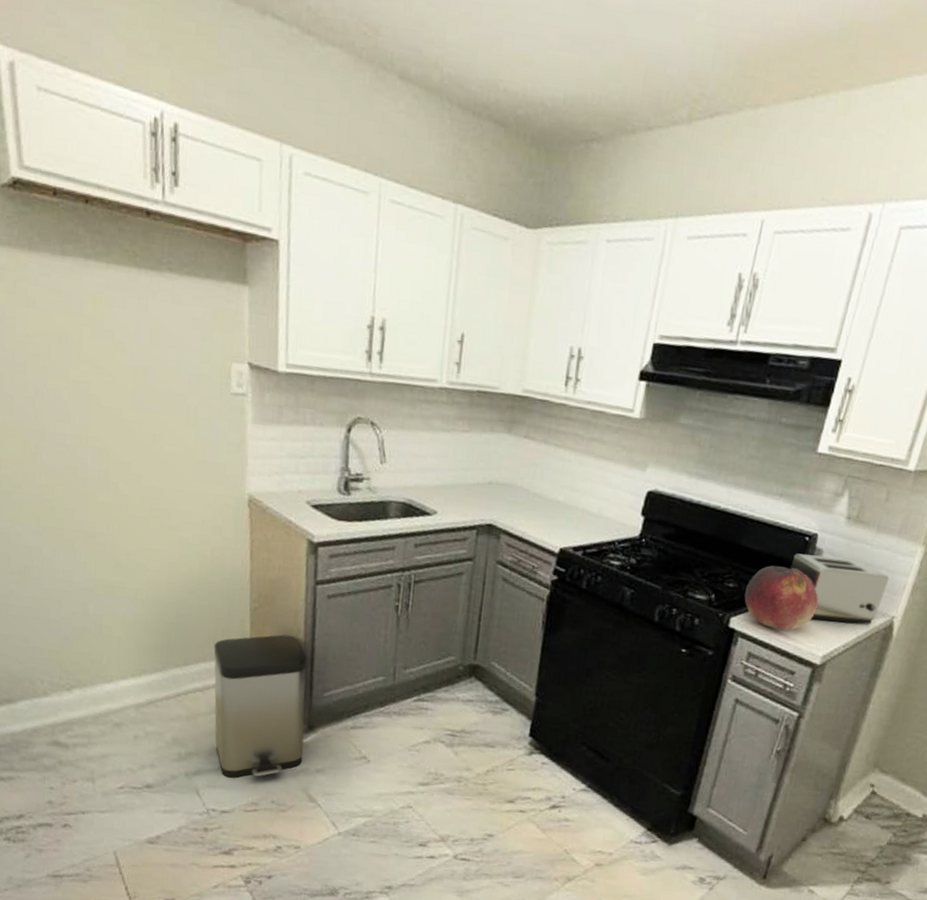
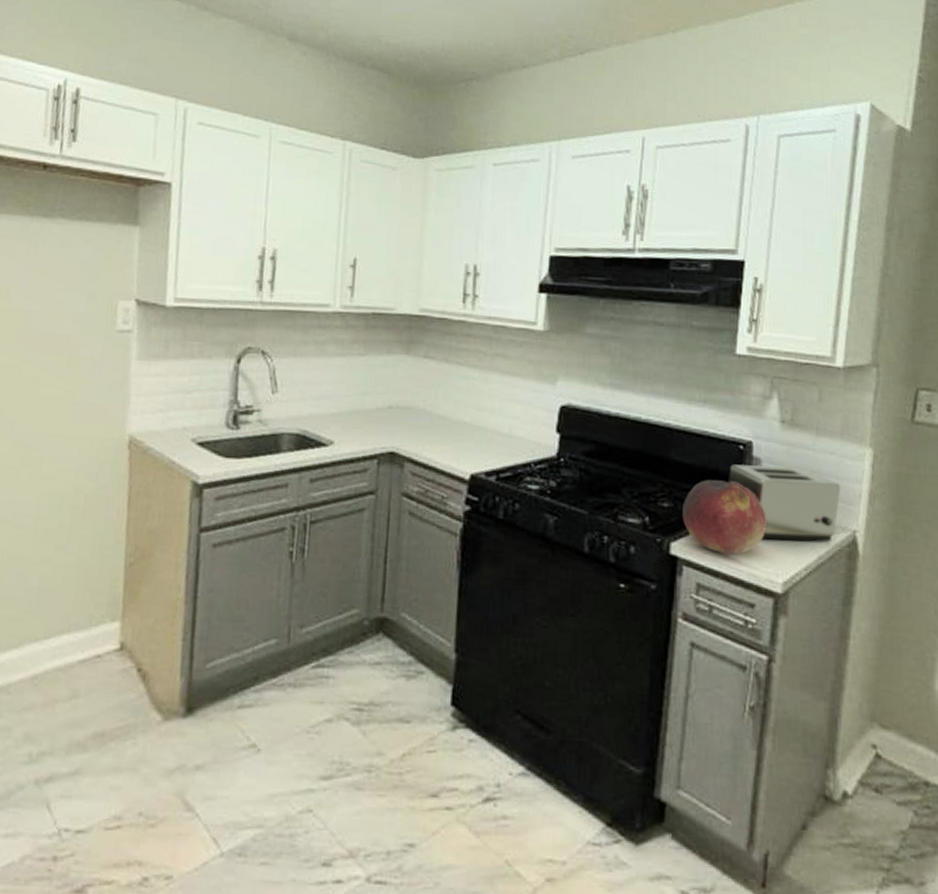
pedal bin: present [213,634,307,778] -> none [74,594,188,784]

